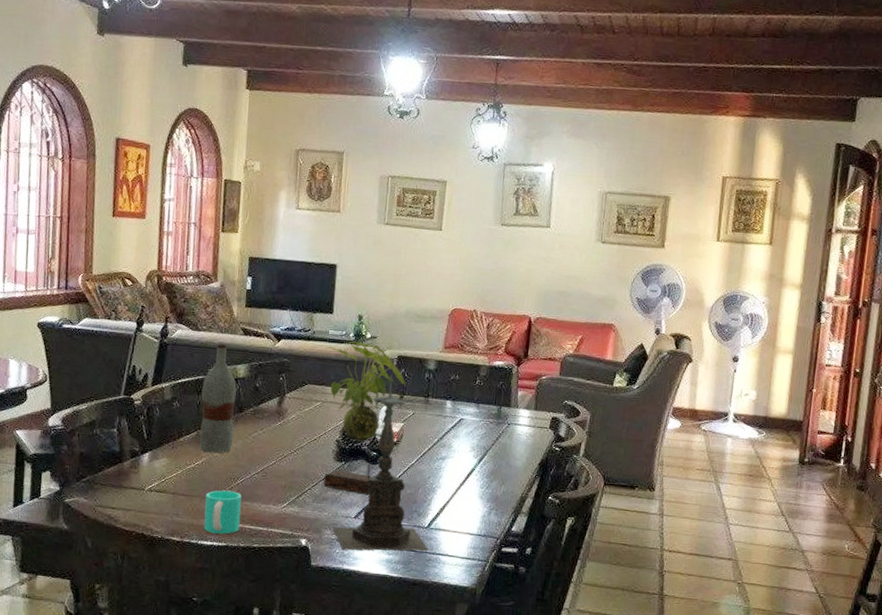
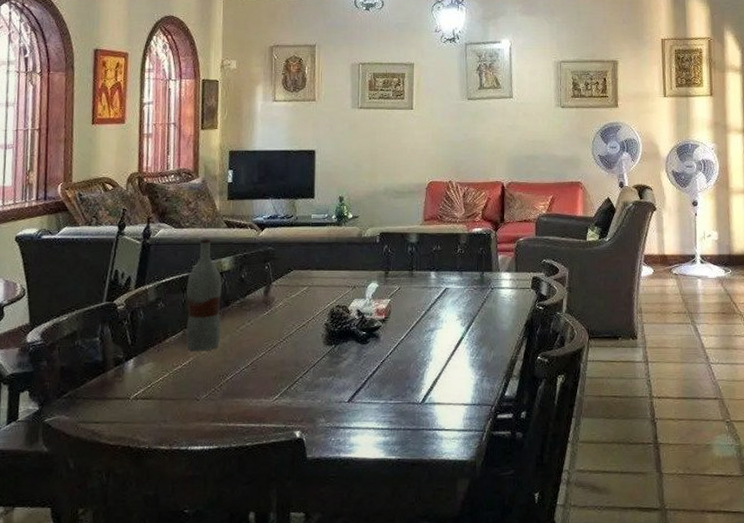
cup: present [204,490,242,534] -> none [193,389,232,437]
plant: present [323,341,406,495] -> none [310,222,390,377]
candle holder: present [333,375,429,552] -> none [327,252,425,439]

